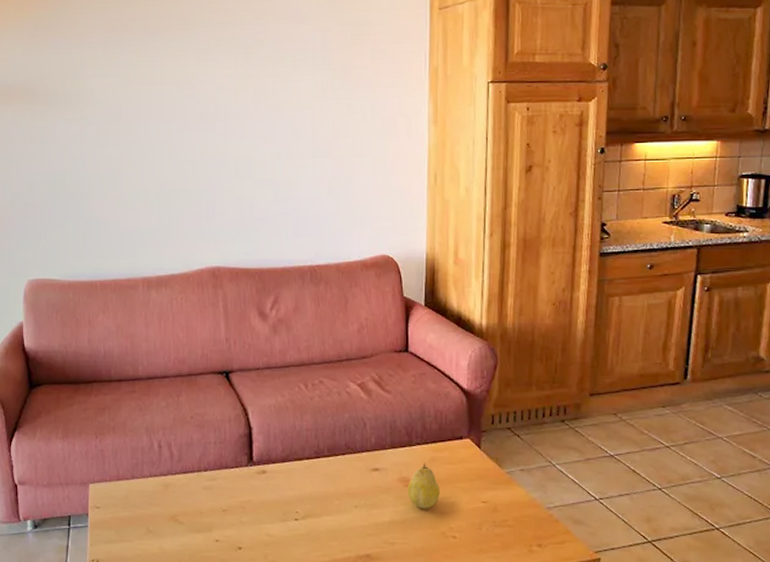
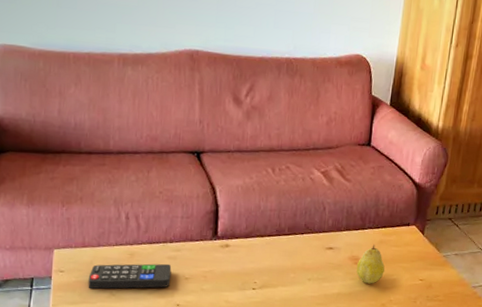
remote control: none [124,494,208,525] -> present [88,263,172,289]

